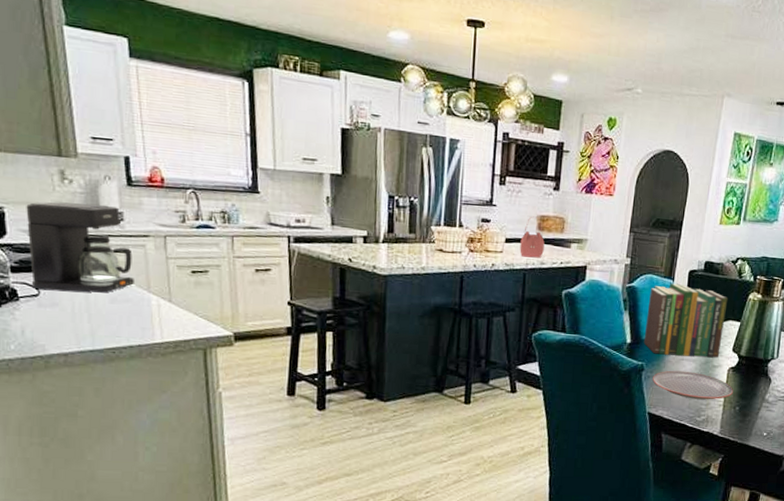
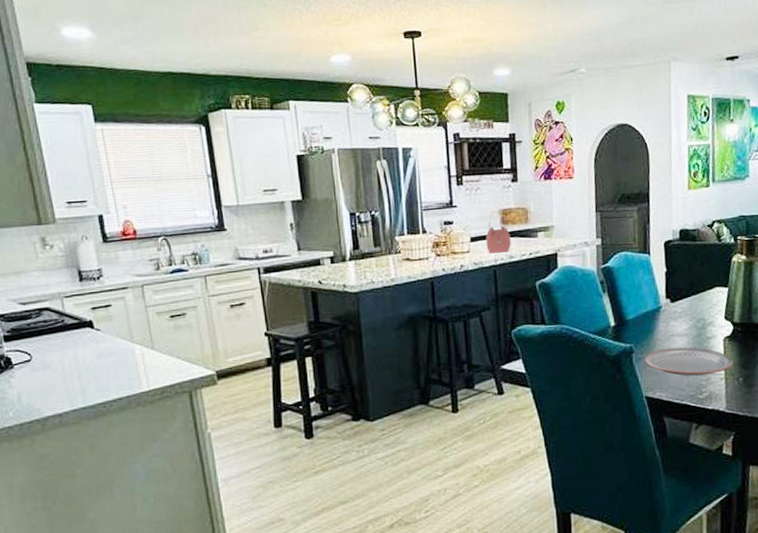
coffee maker: present [26,201,134,293] -> none [13,264,118,354]
books: present [643,282,728,358] -> none [626,256,712,334]

